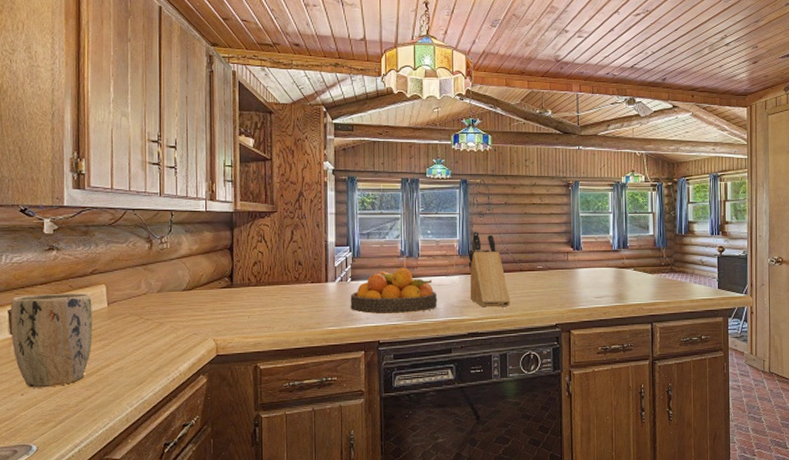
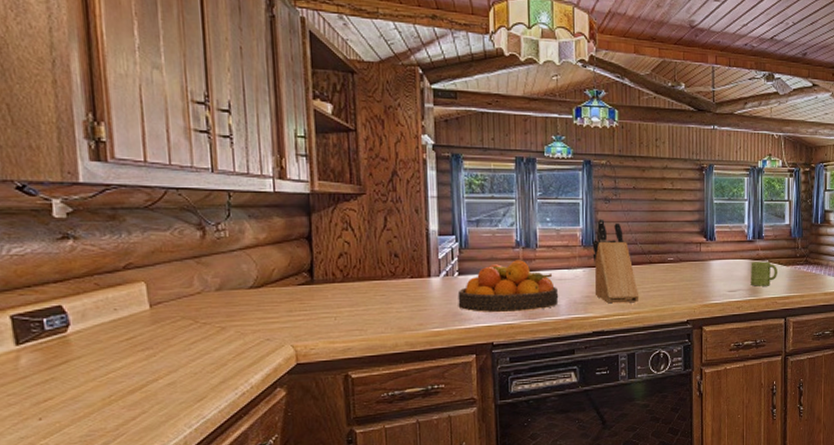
plant pot: present [10,293,93,388] -> none [12,292,132,411]
mug: none [617,270,643,293] -> present [751,261,777,286]

